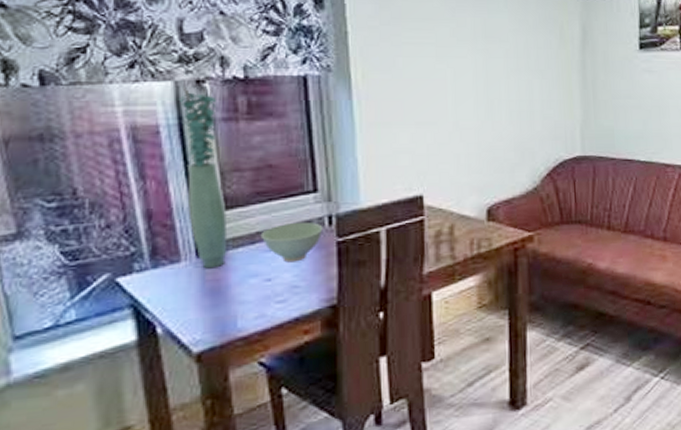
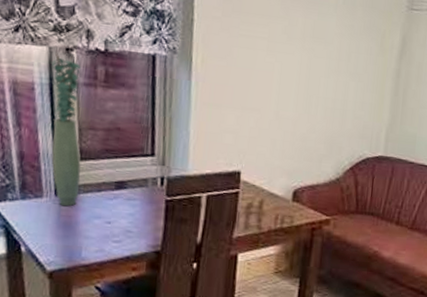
bowl: present [260,222,323,263] -> none [105,178,156,212]

